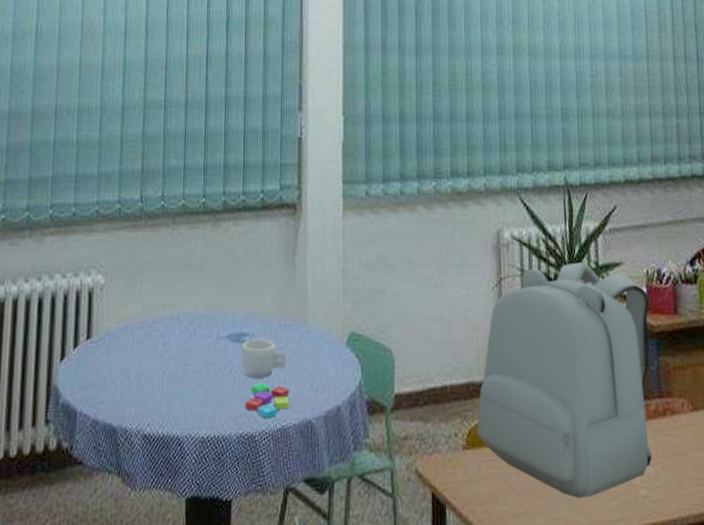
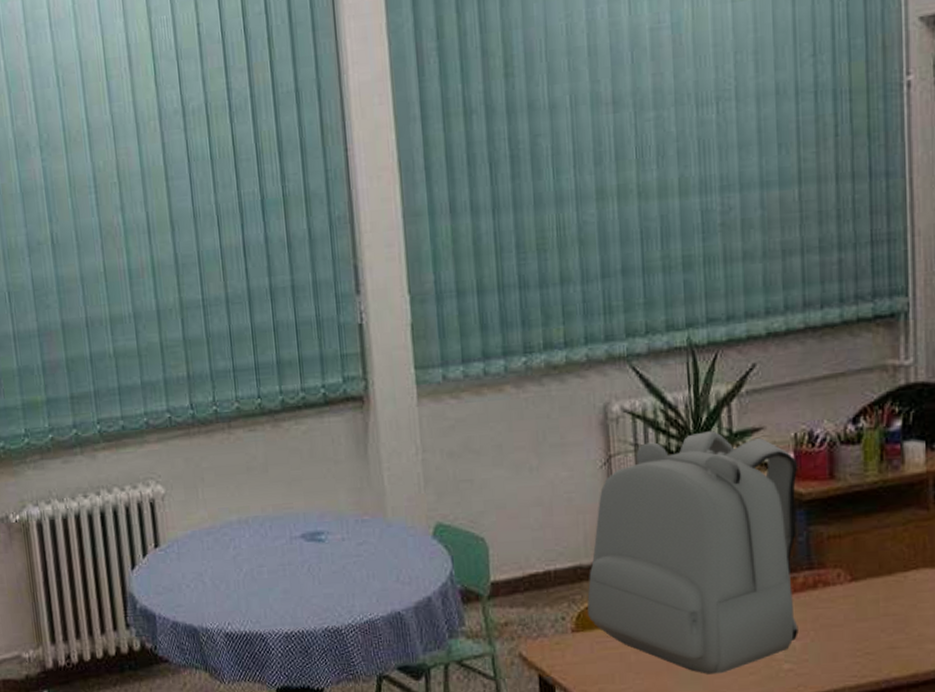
cup: present [240,338,287,378] -> none [316,535,368,575]
toy blocks: present [244,382,290,419] -> none [326,578,376,613]

